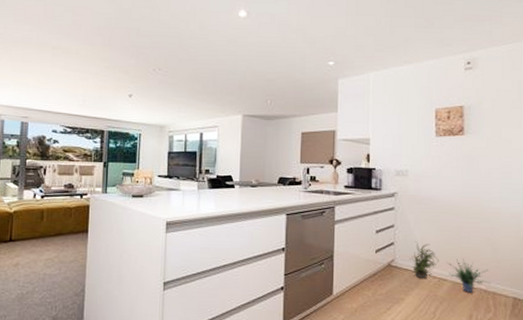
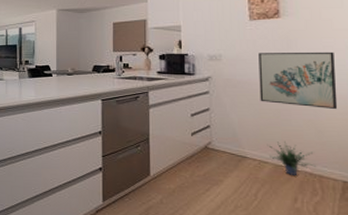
potted plant: present [409,241,439,278] -> none [226,124,259,161]
wall art: none [442,169,512,228] -> present [258,51,338,110]

